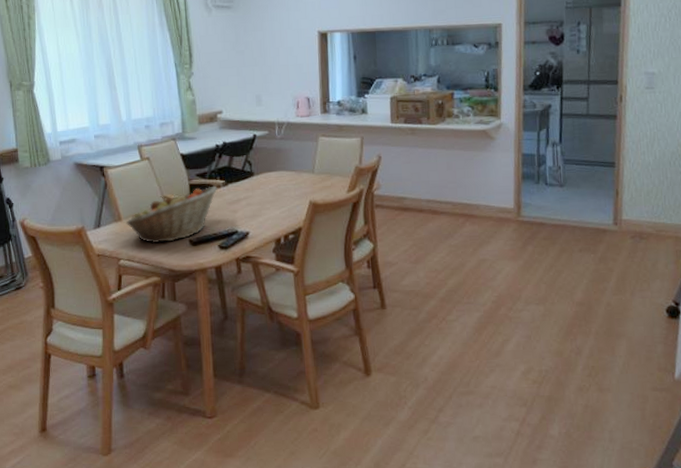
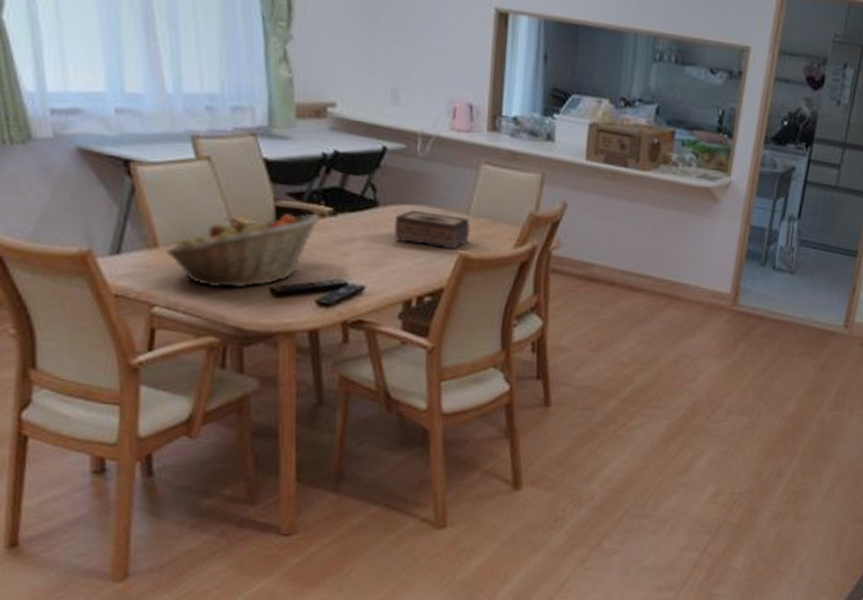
tissue box: none [265,175,316,200] -> present [393,210,470,250]

